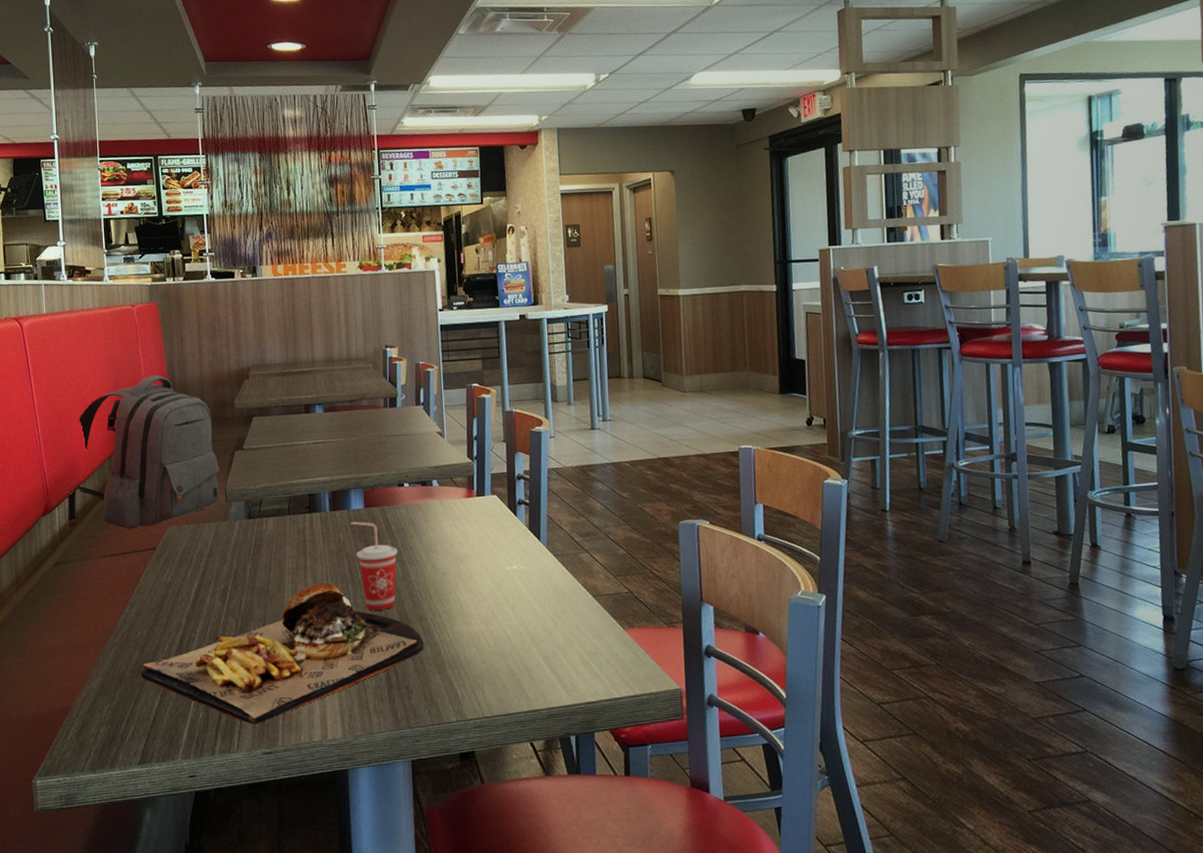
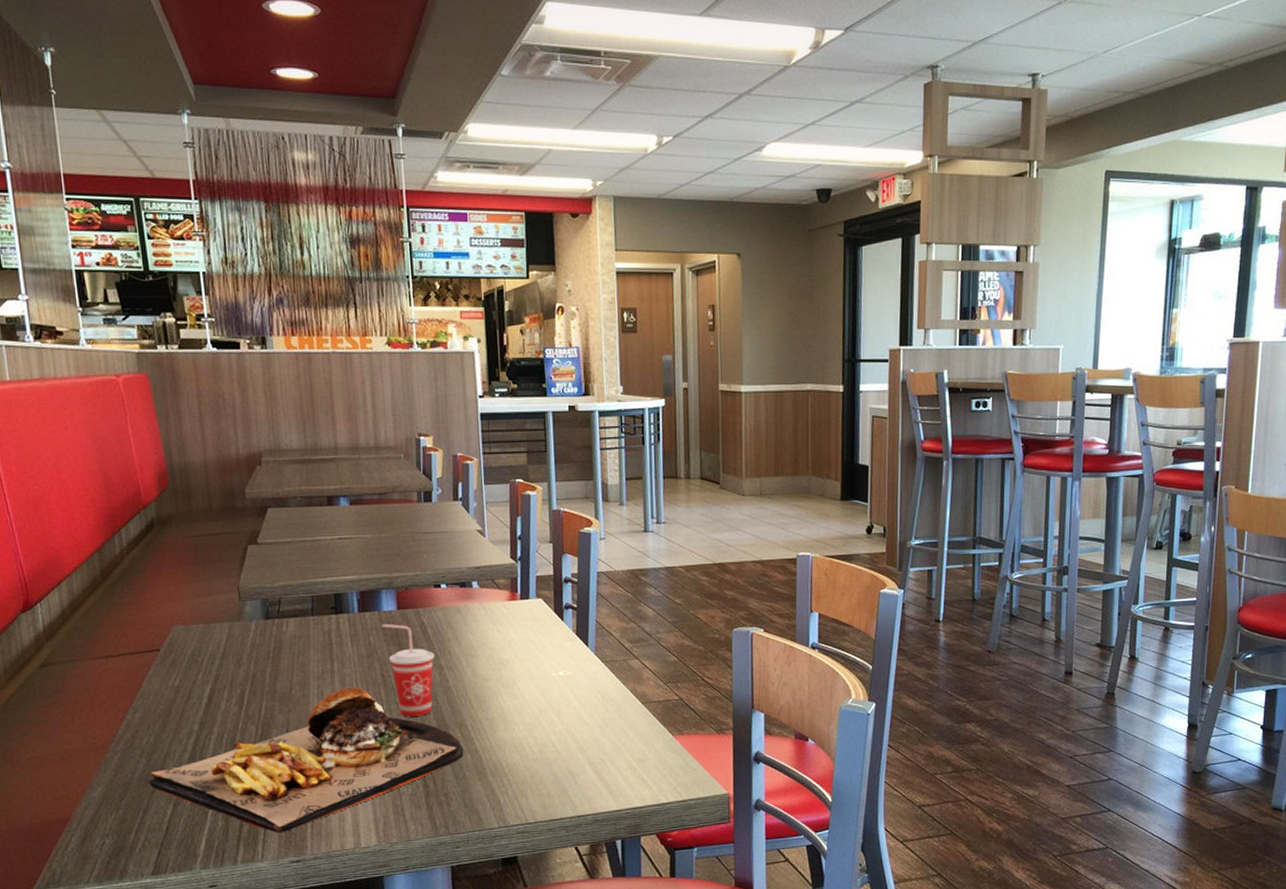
backpack: present [67,375,220,529] -> none [51,457,233,629]

